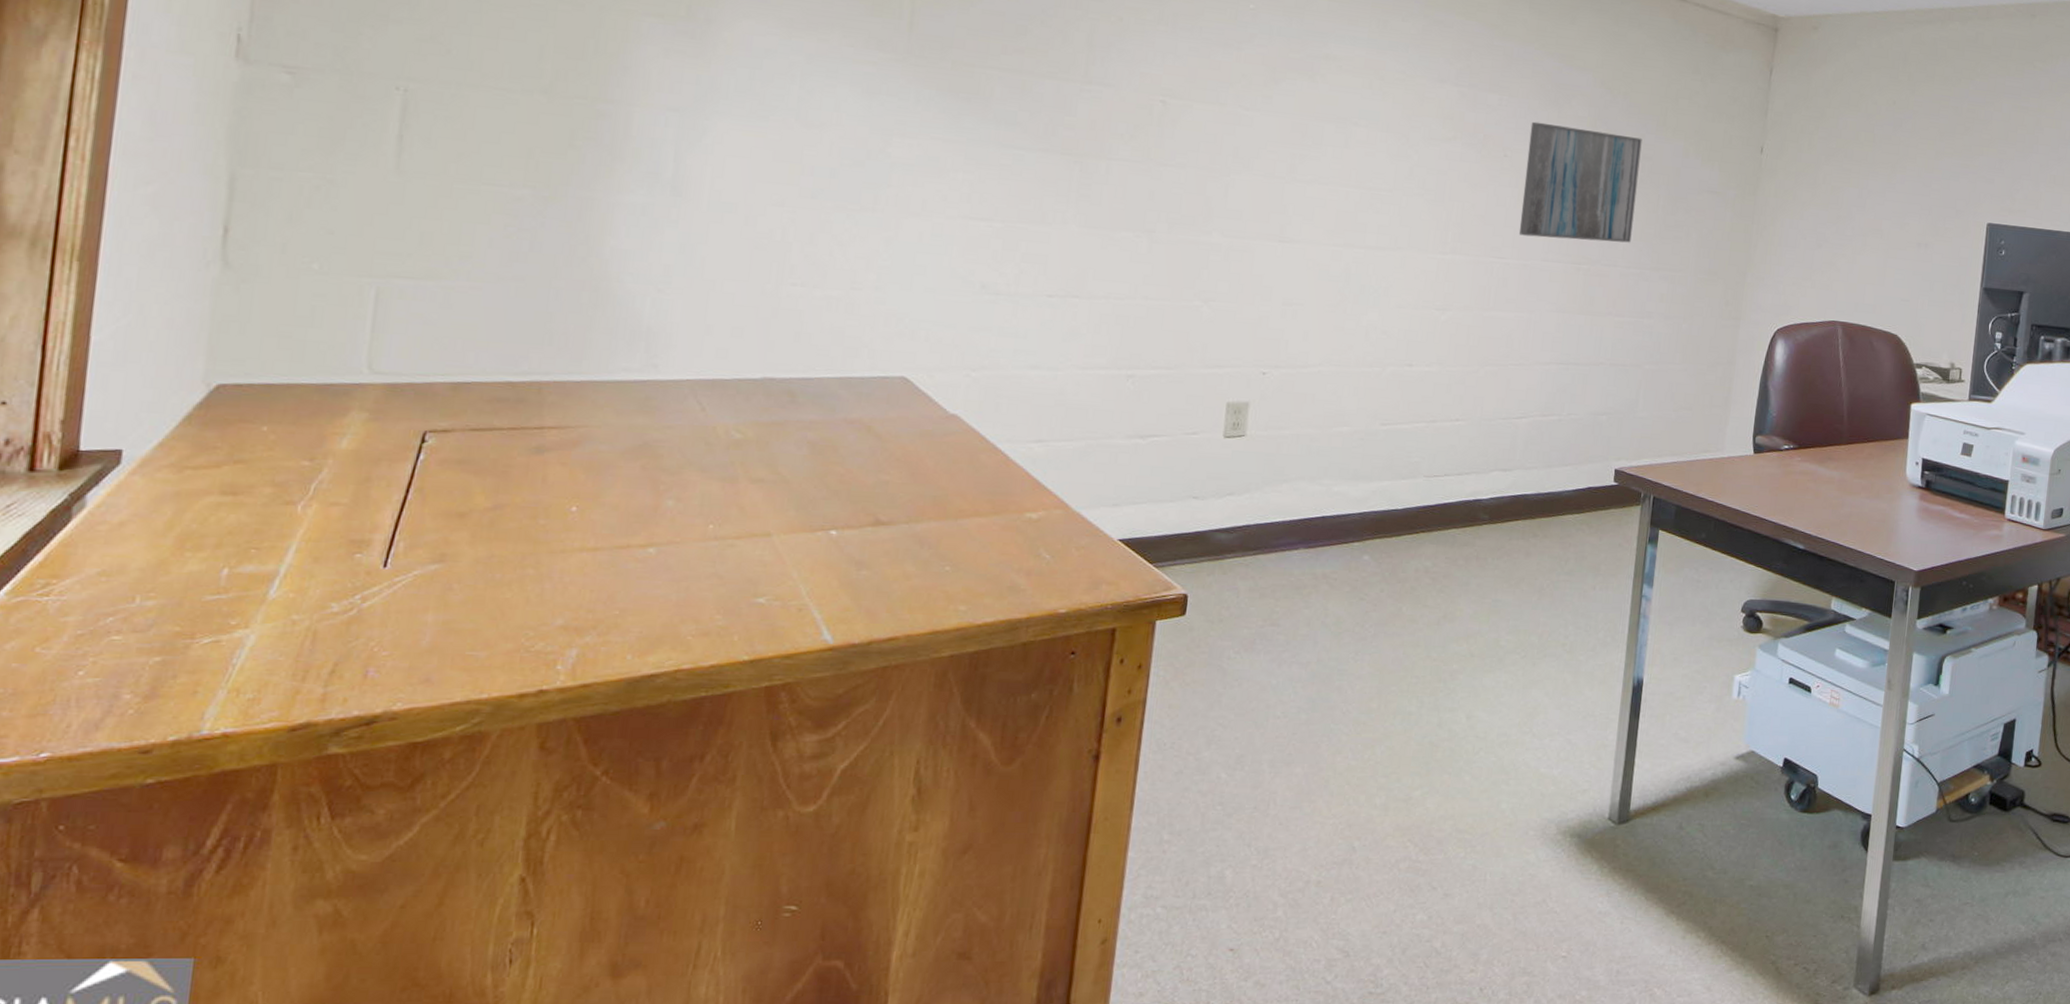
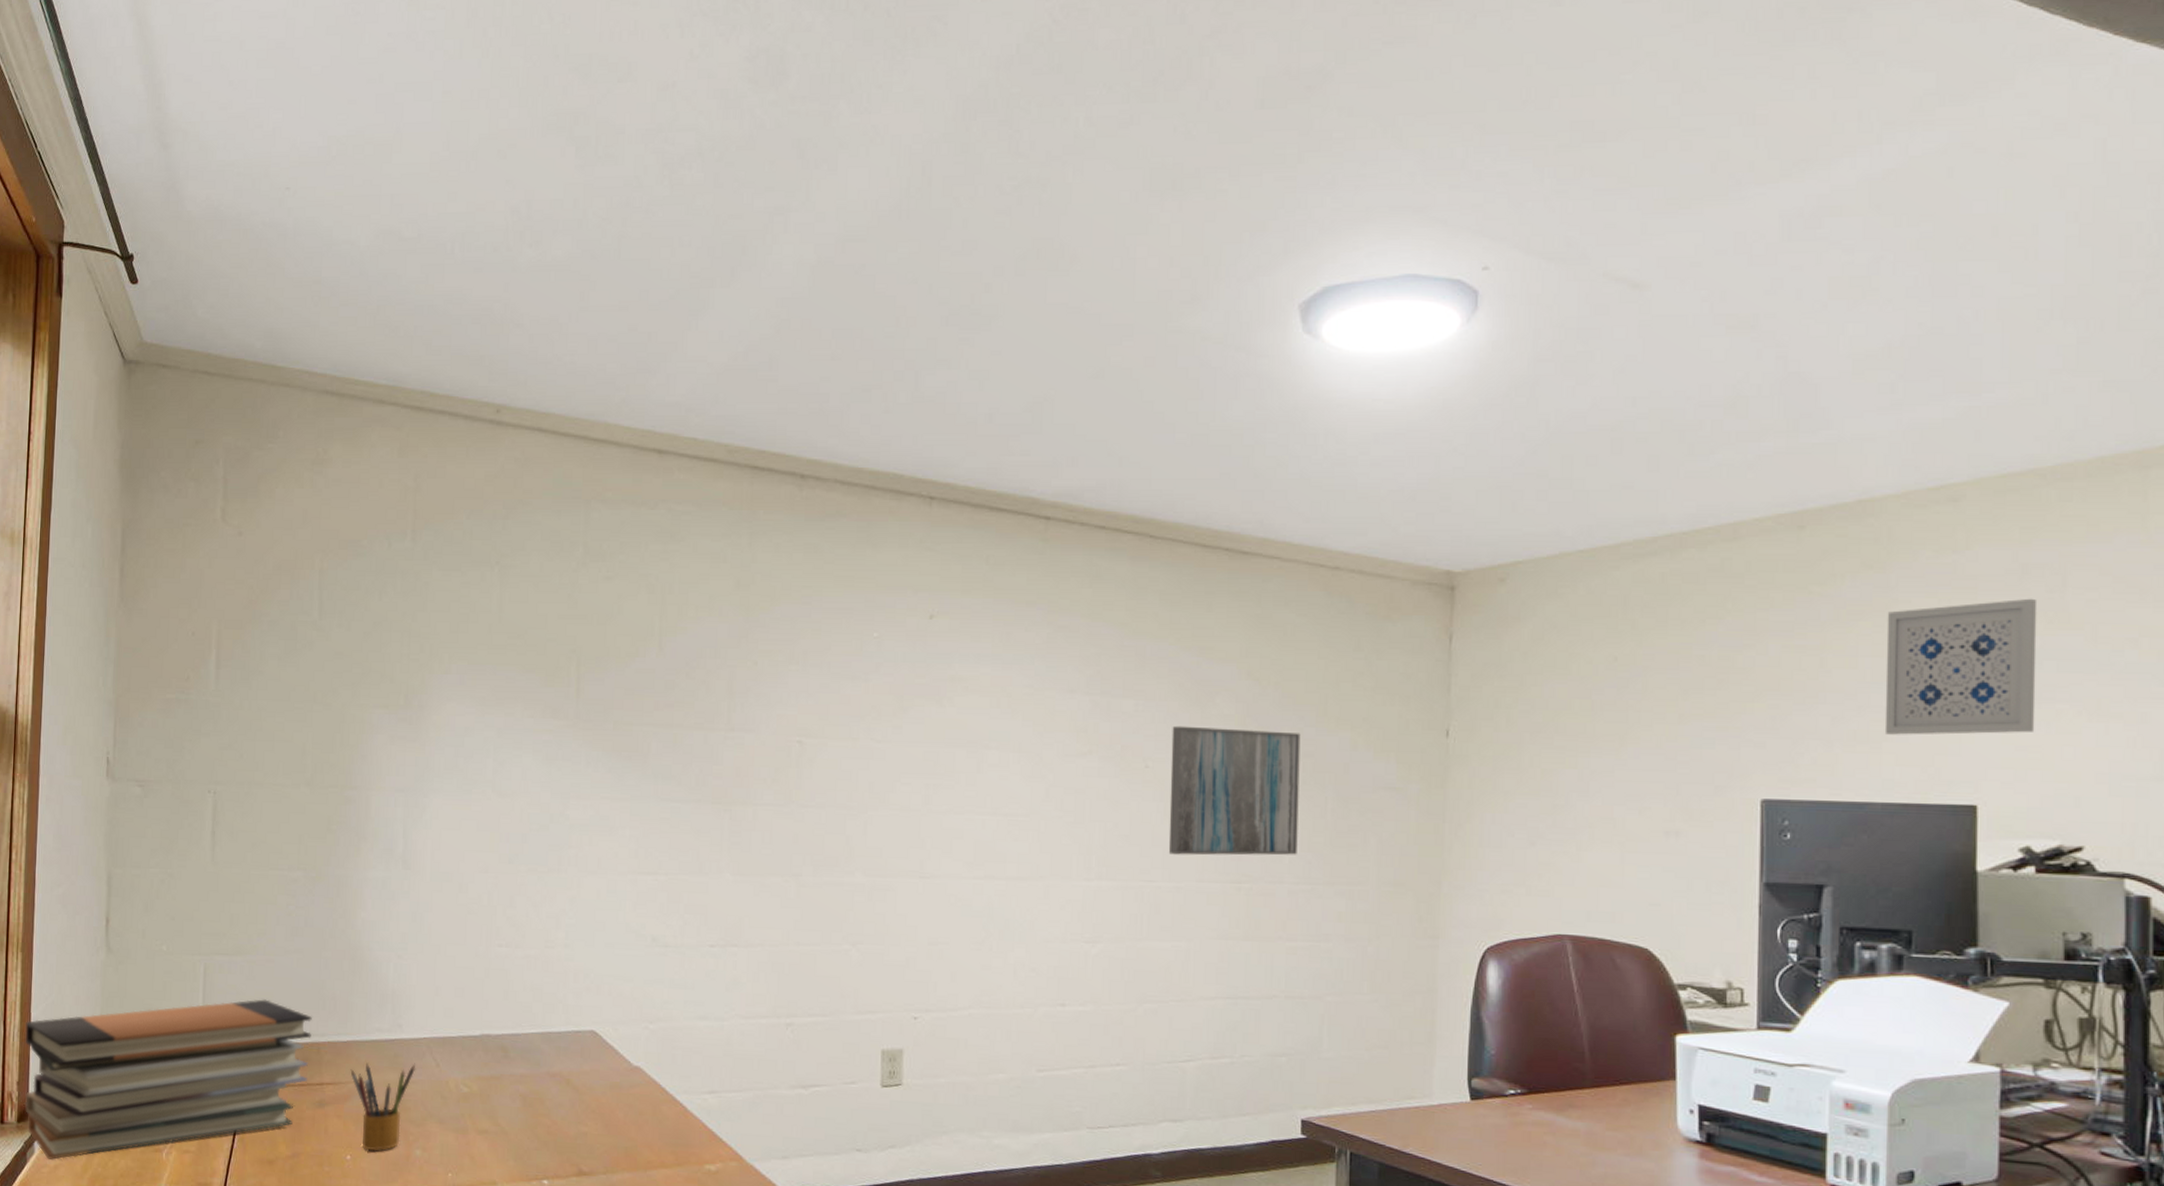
book stack: none [73,331,533,515] -> present [25,999,312,1160]
pencil box: none [583,405,674,501] -> present [350,1062,416,1151]

